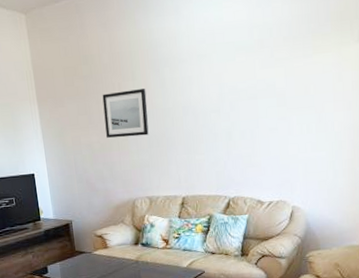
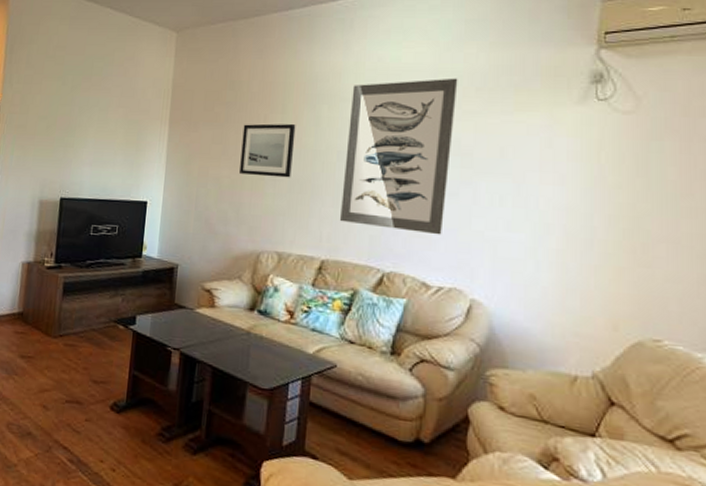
wall art: none [187,30,270,165] -> present [340,78,458,235]

